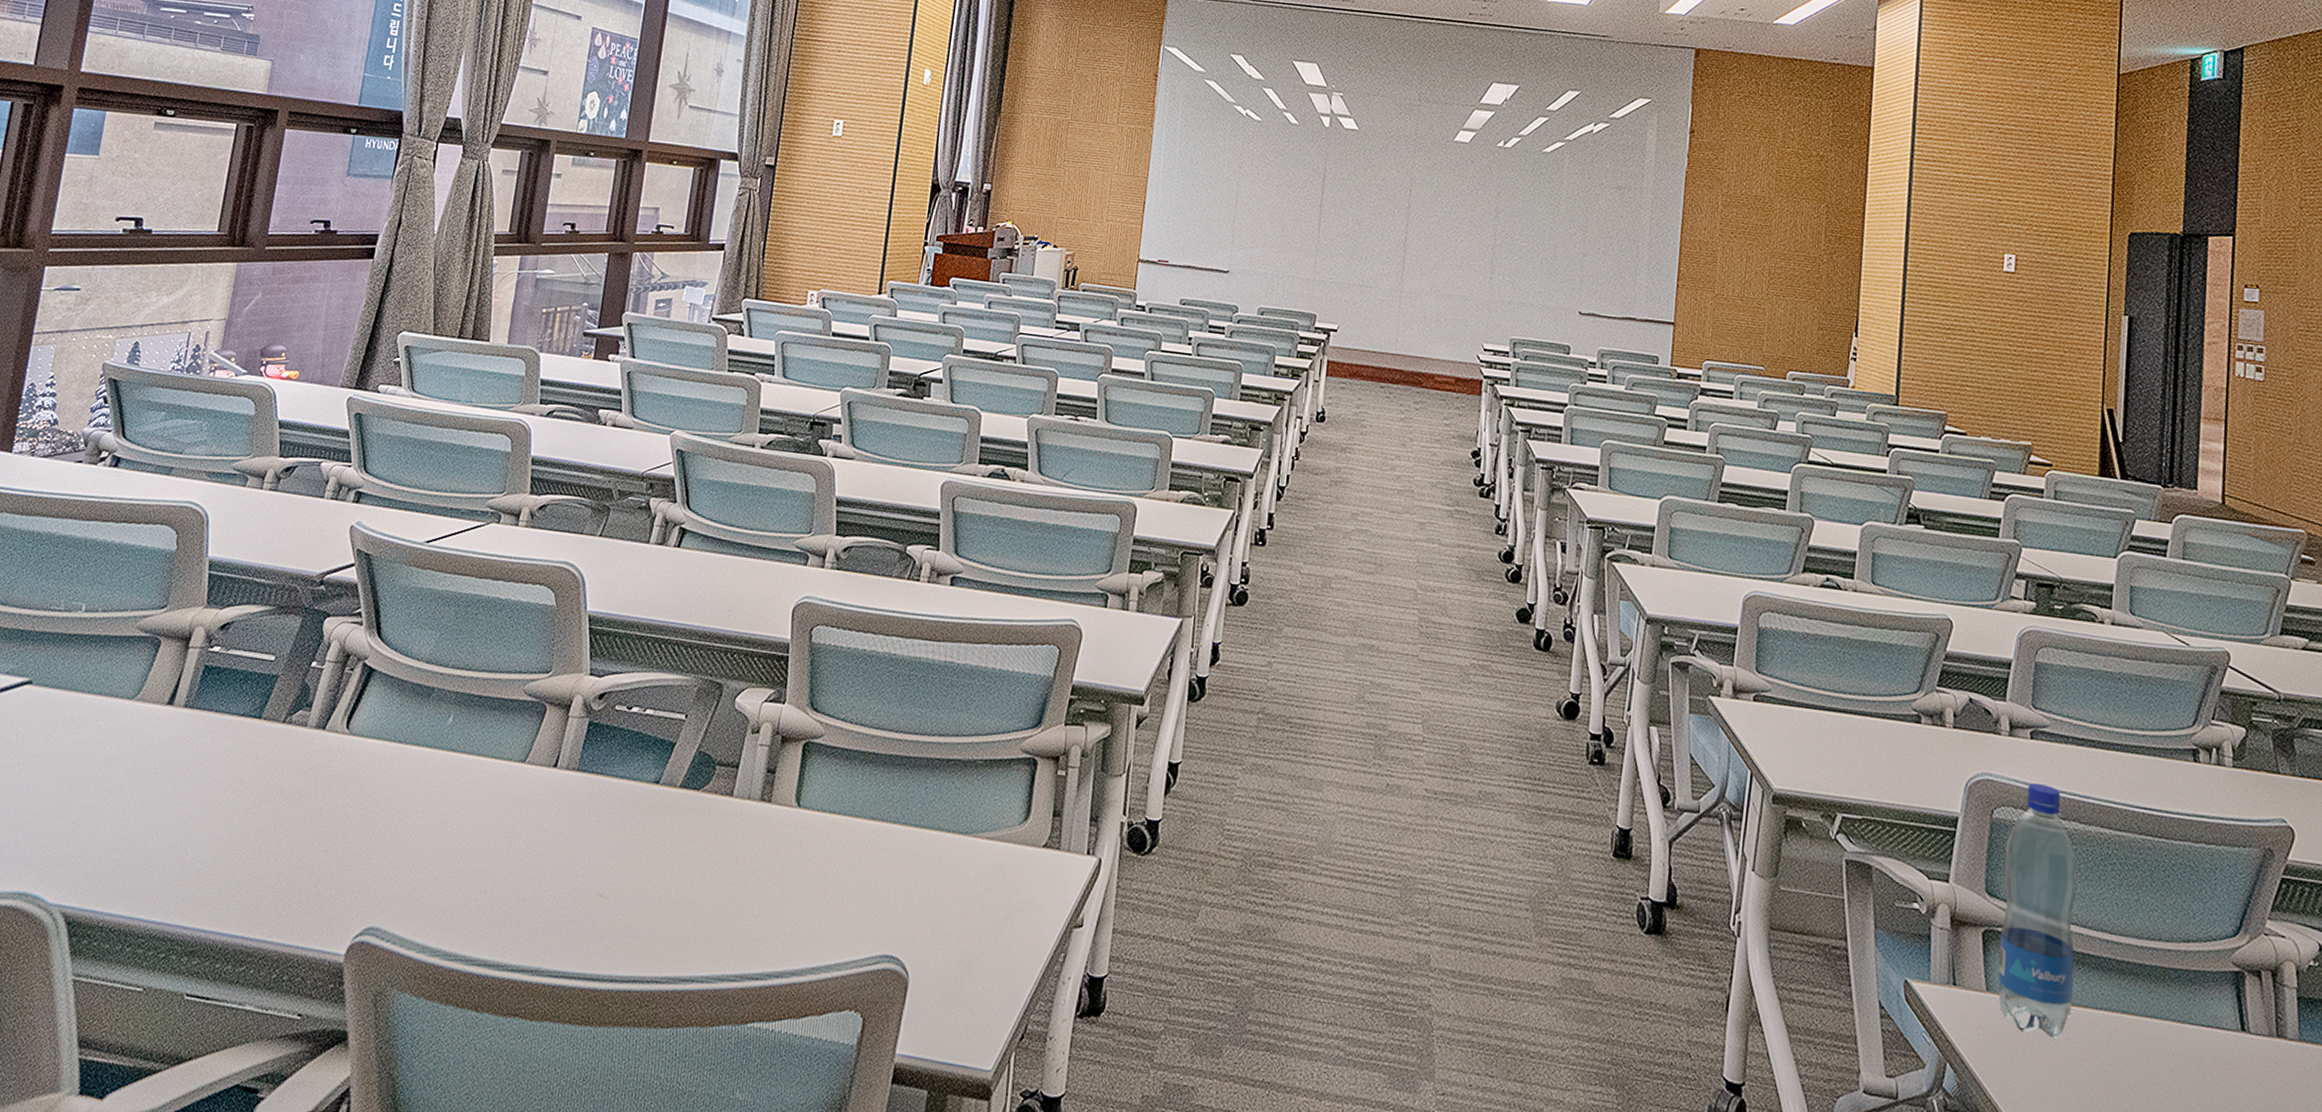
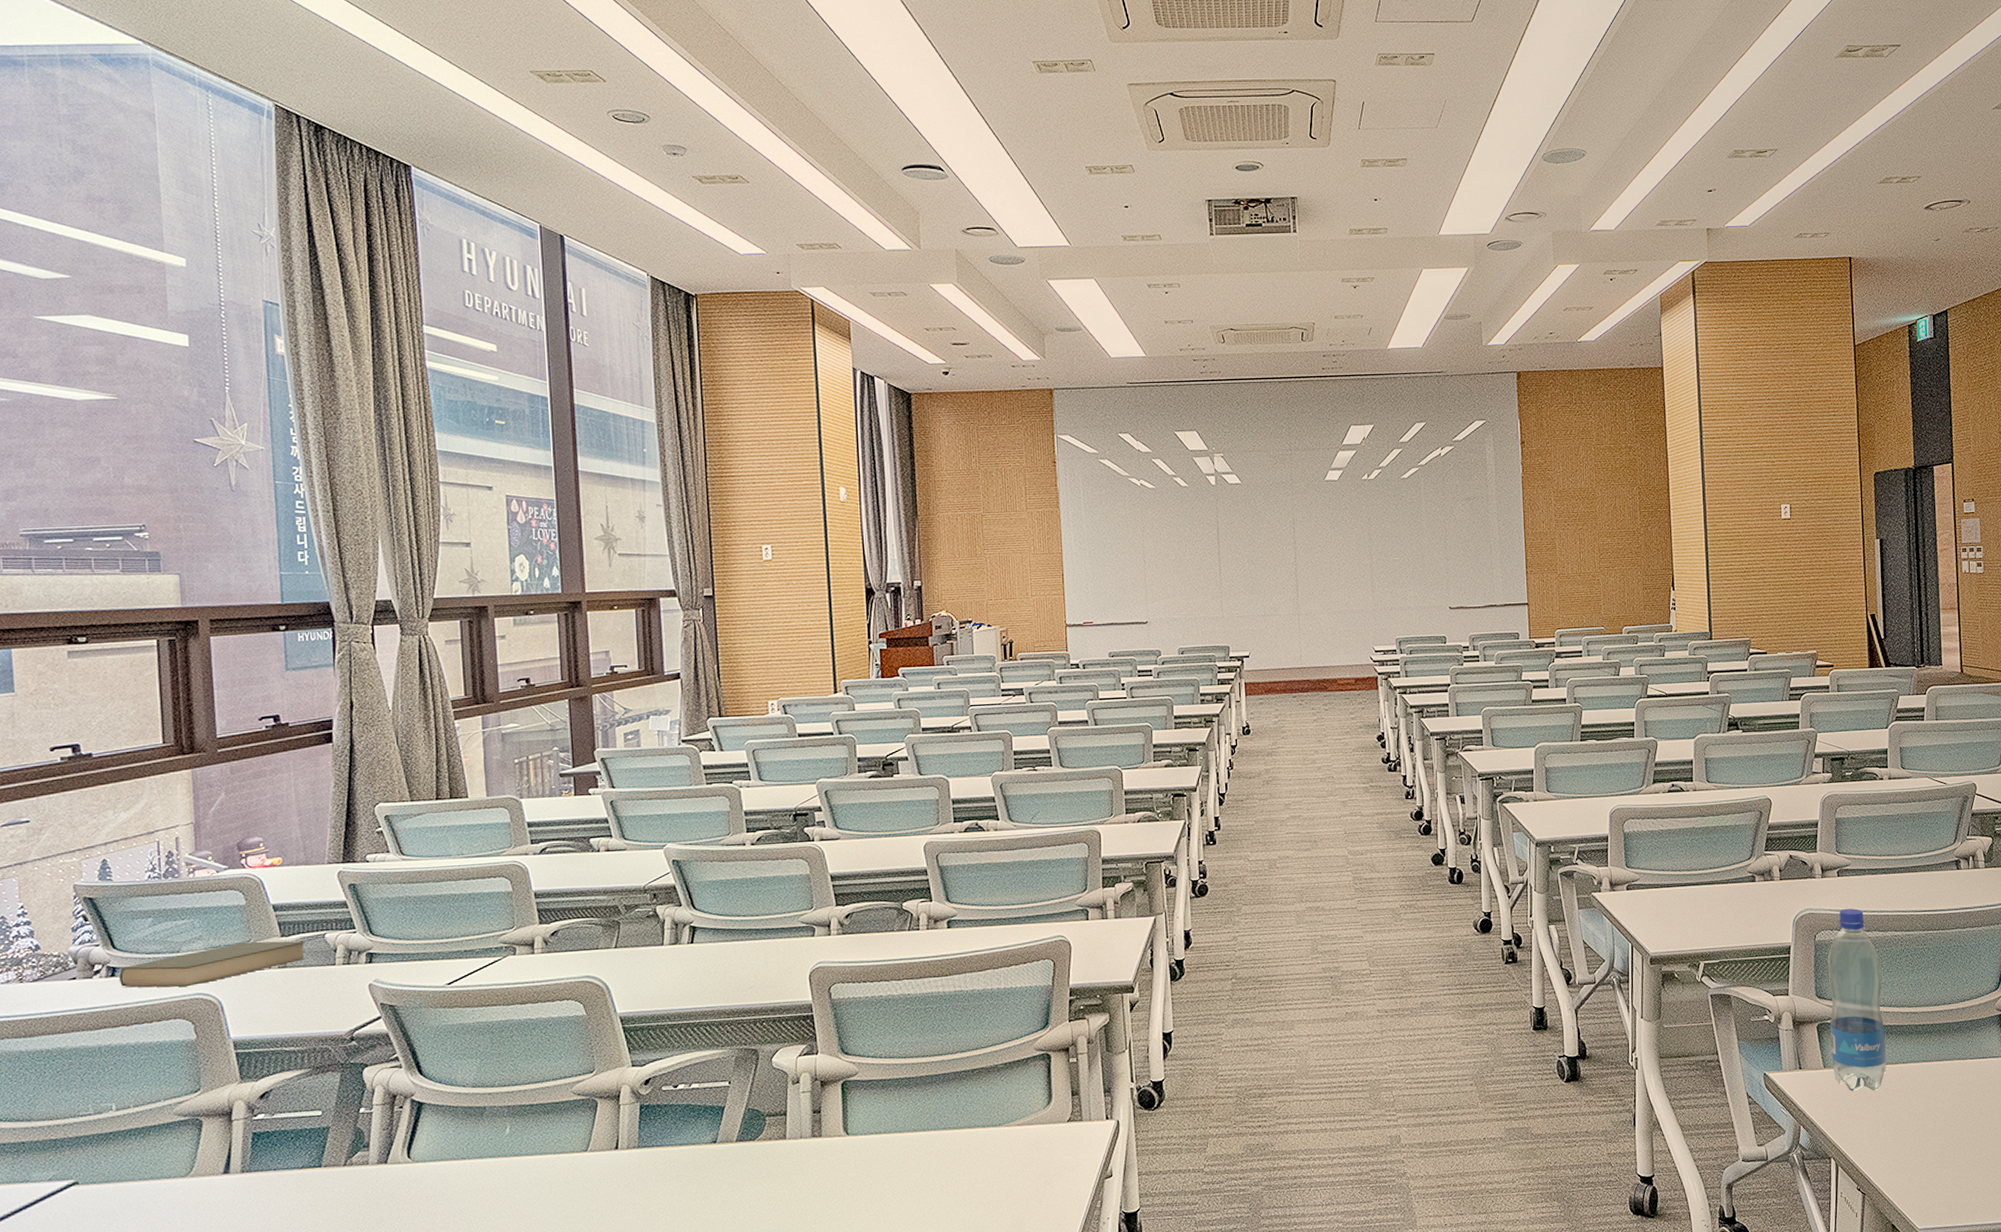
book: none [120,455,301,493] -> present [118,940,305,988]

